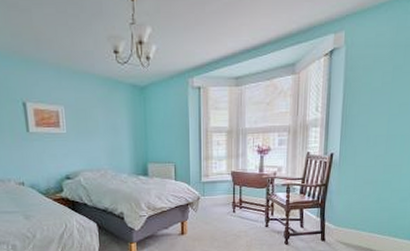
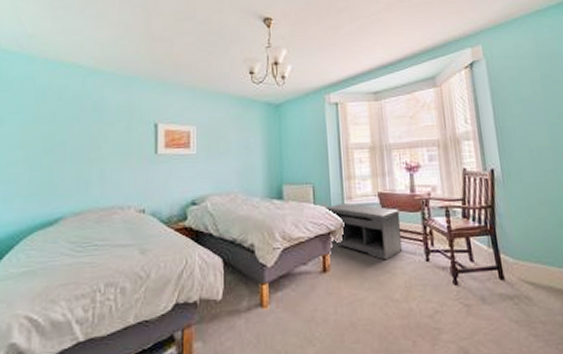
bench: none [185,180,248,226] -> present [326,203,403,261]

